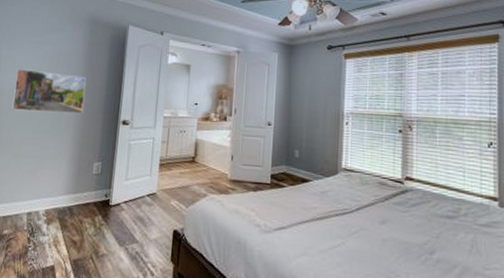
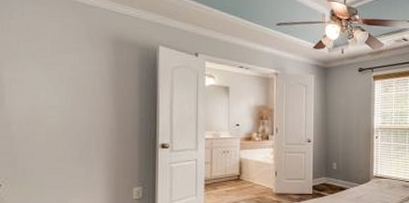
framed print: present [12,69,86,114] -> none [27,93,116,139]

